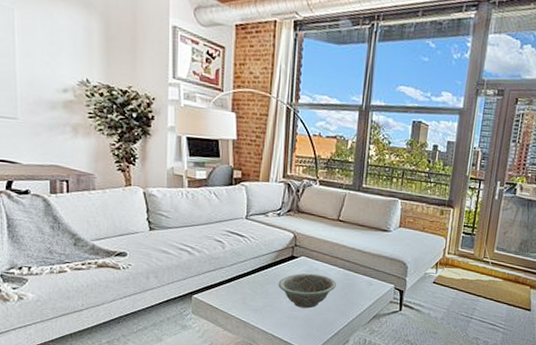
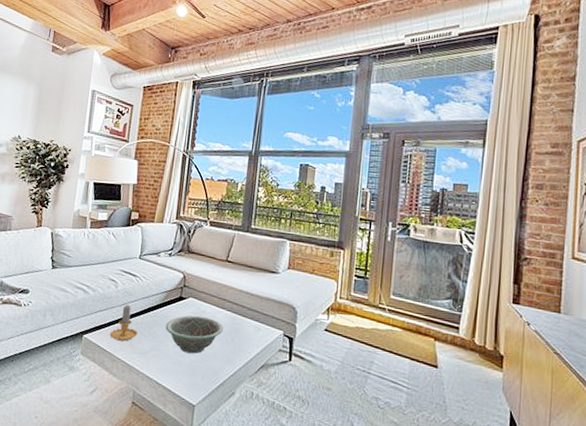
candle: none [221,265,251,300] -> present [110,304,138,342]

